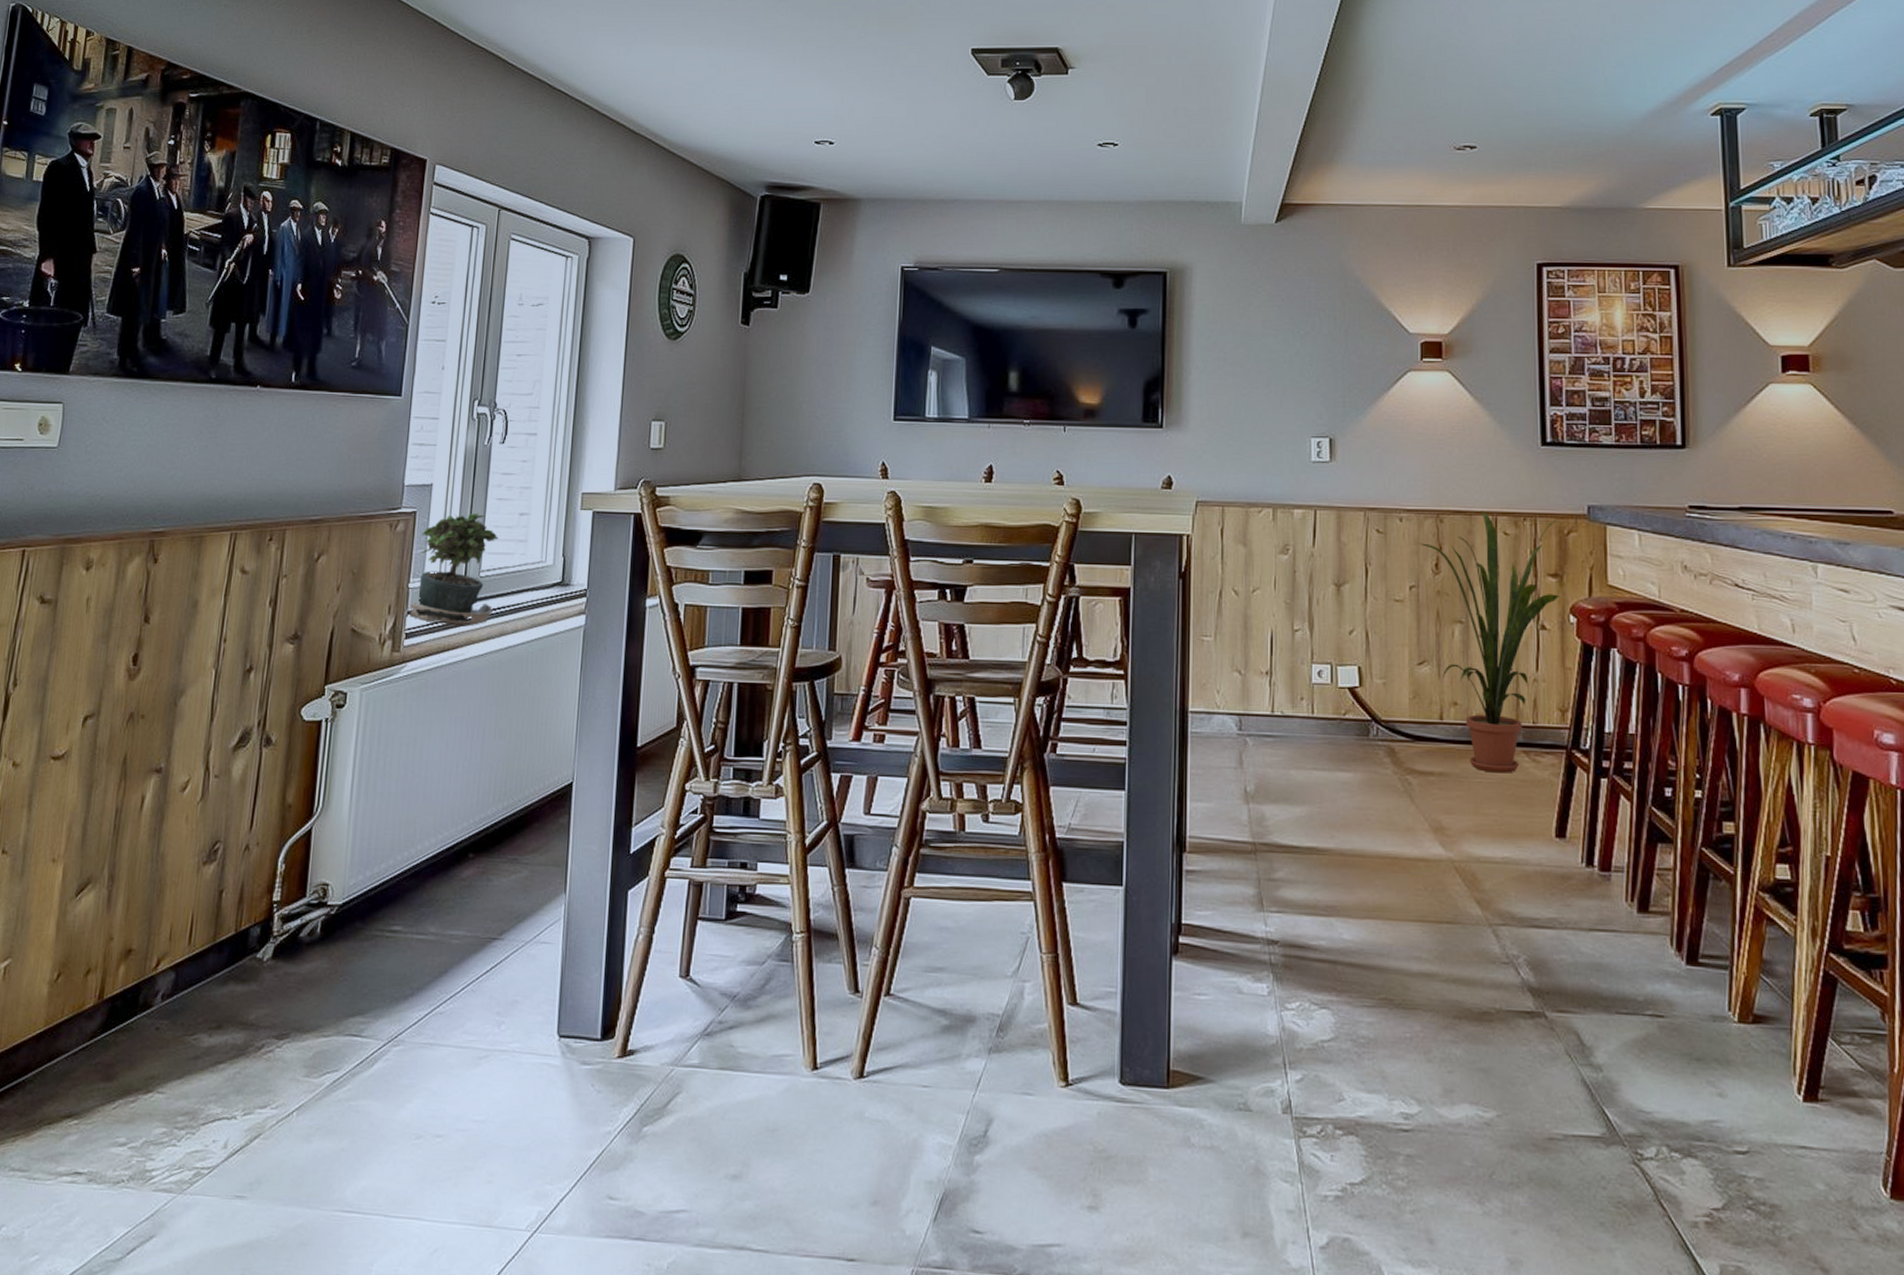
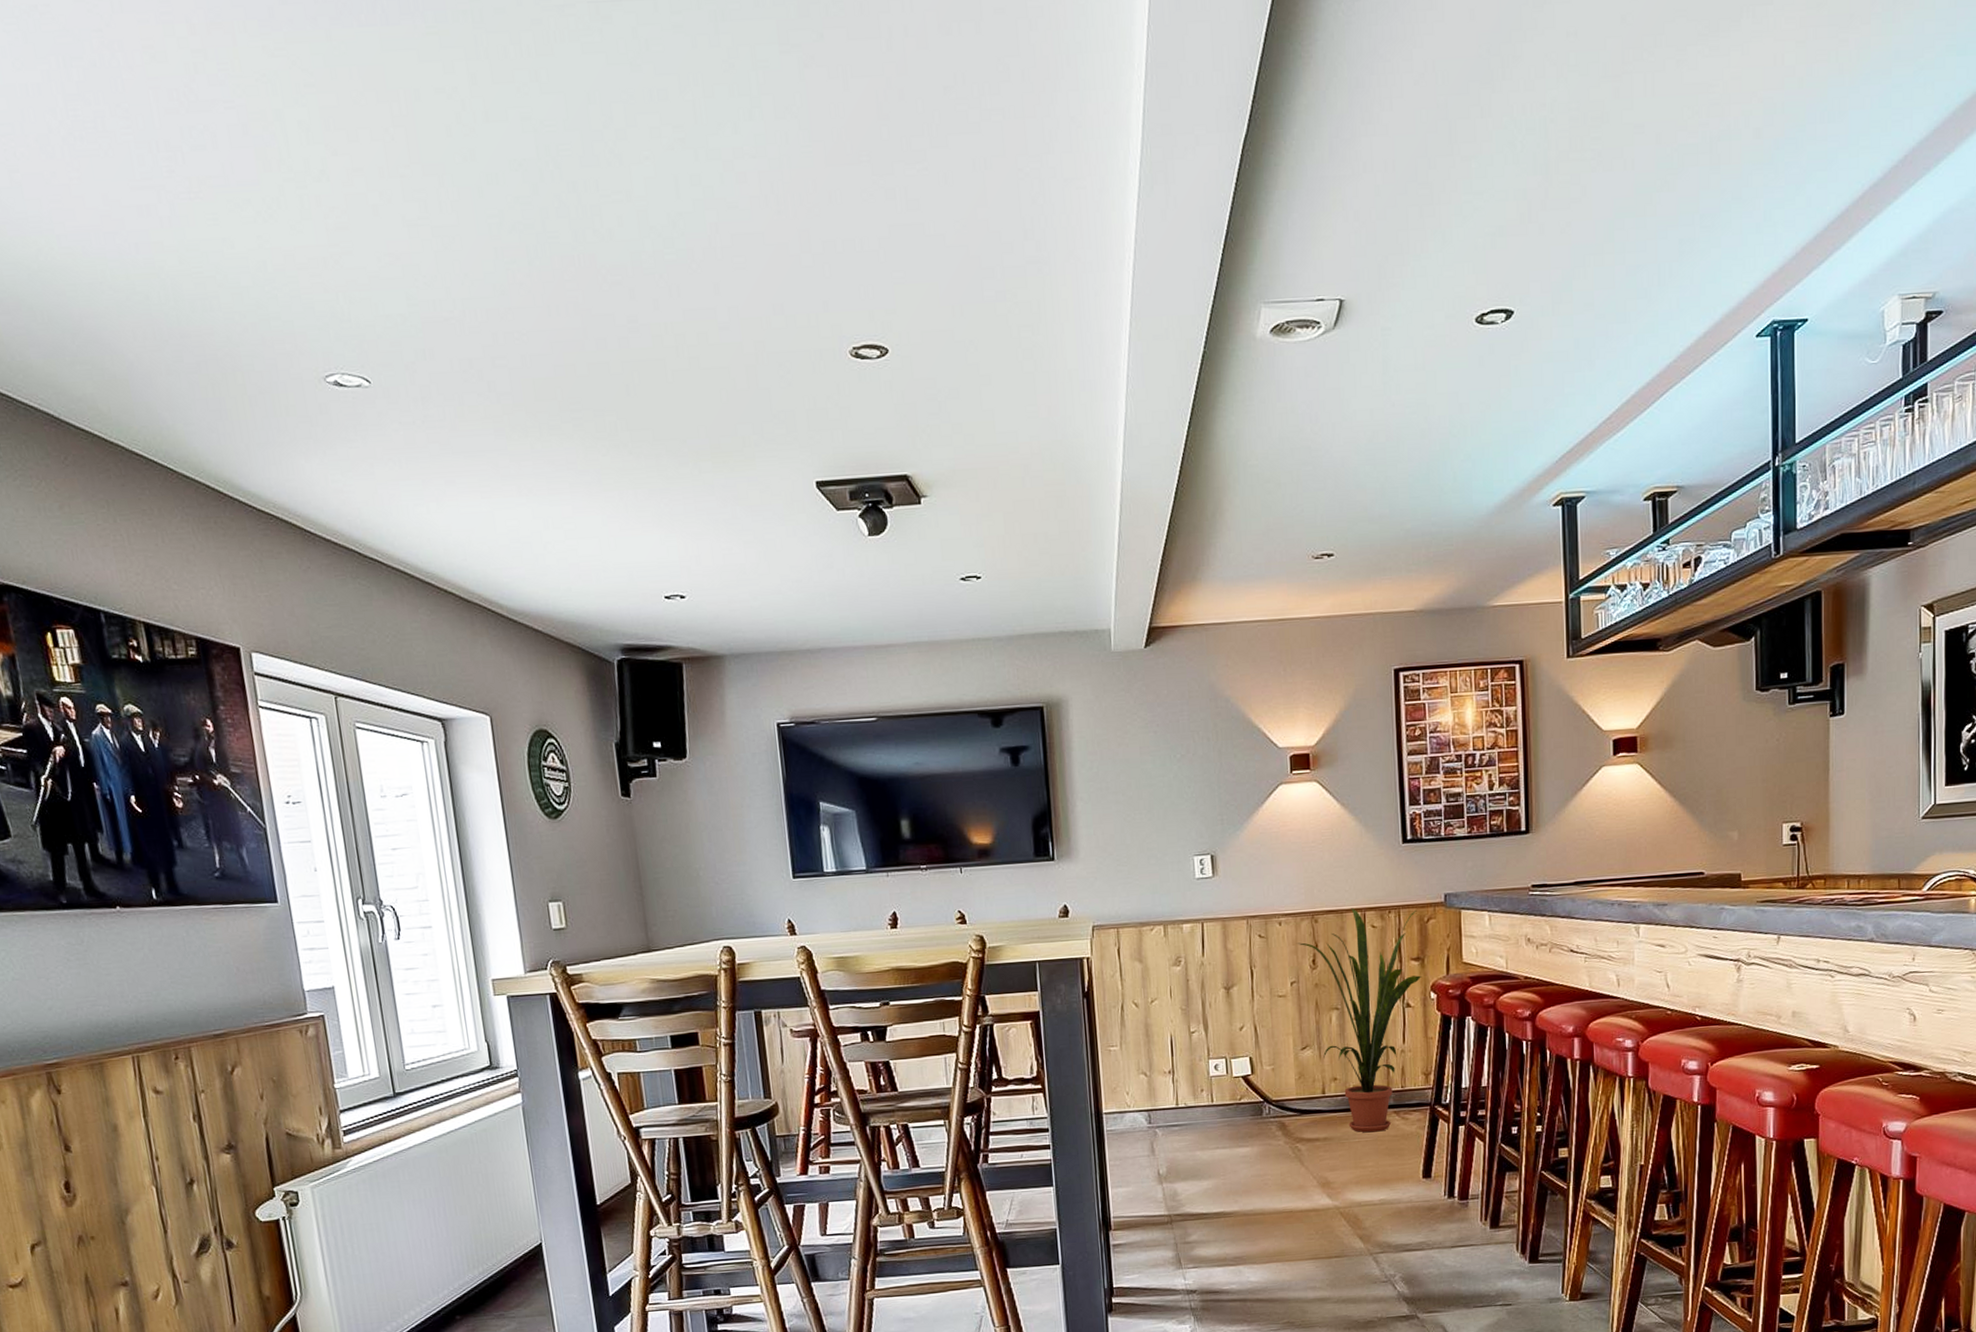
potted plant: present [410,512,499,627] -> none [335,1009,427,1118]

